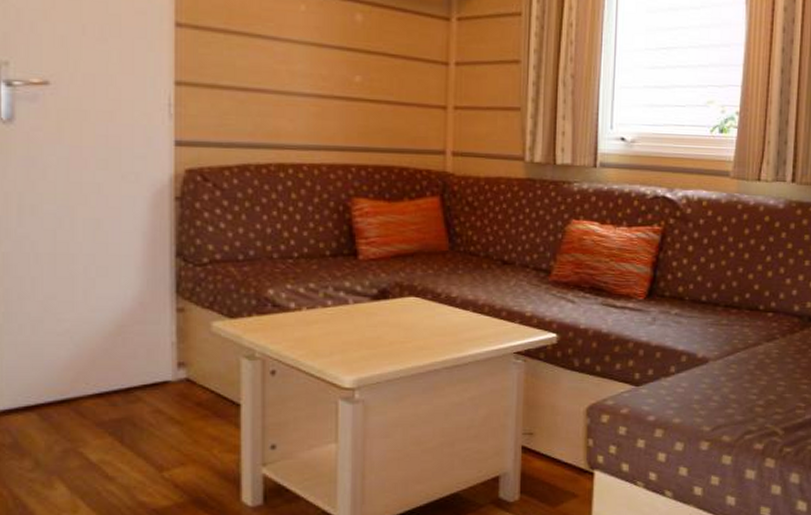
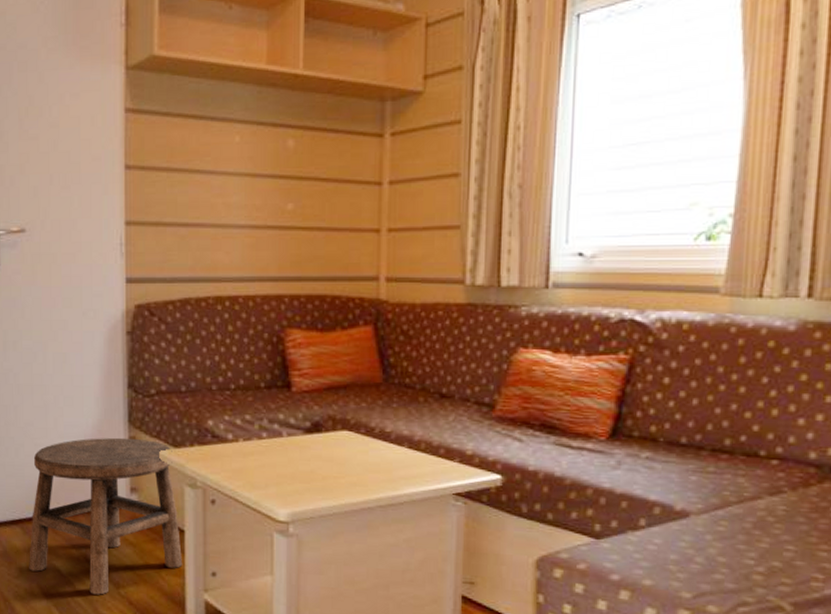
stool: none [48,309,239,481] -> present [29,437,183,595]

